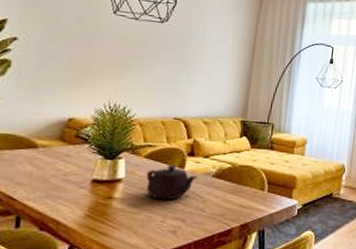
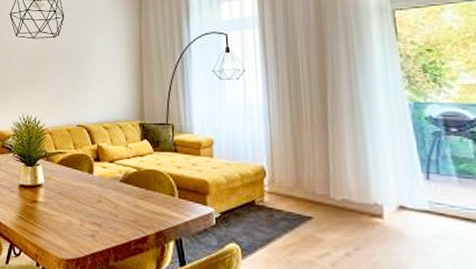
teapot: present [146,164,198,200] -> none [61,170,106,205]

